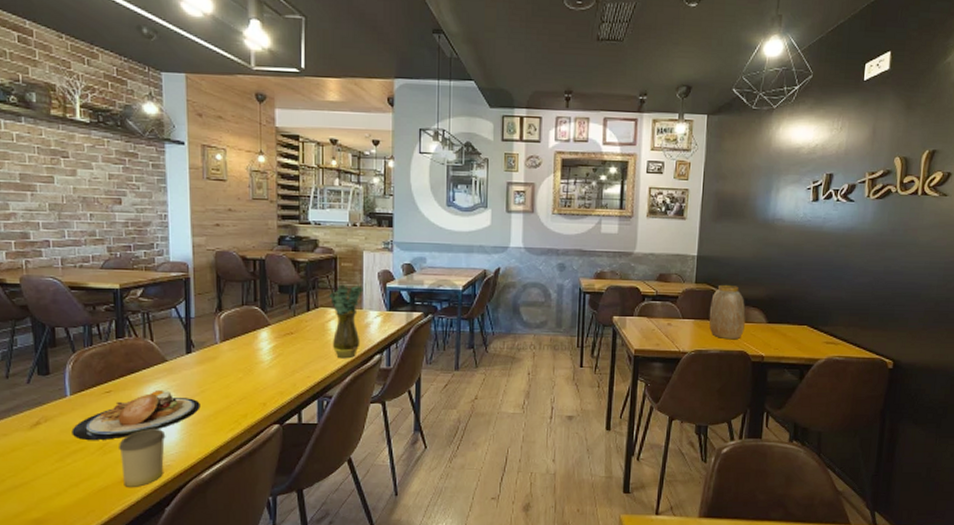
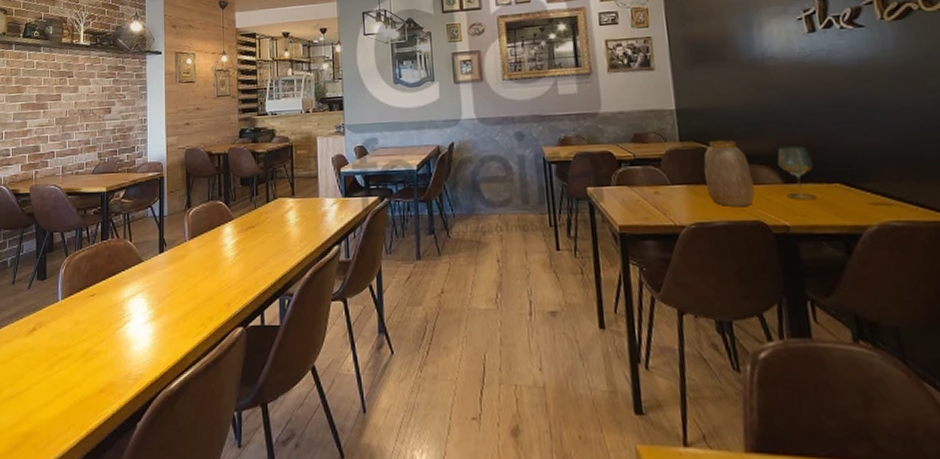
plate: present [71,389,200,440] -> none [60,291,171,346]
cup: present [119,429,166,488] -> none [99,334,140,400]
vase: present [329,281,363,359] -> none [286,169,319,252]
wine glass: none [766,293,793,337] -> present [777,145,817,200]

